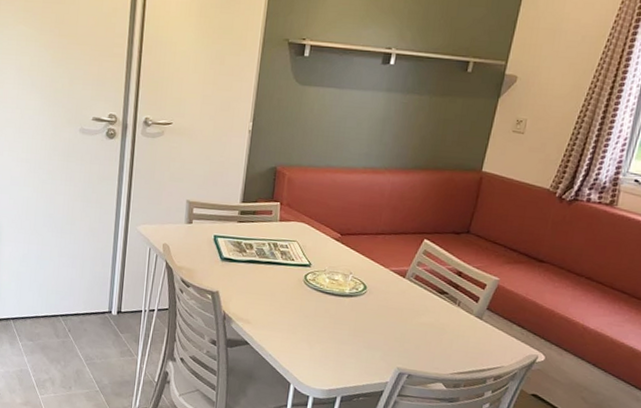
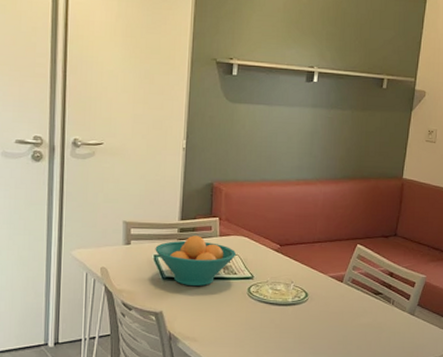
fruit bowl: none [215,219,296,270] -> present [155,235,237,287]

